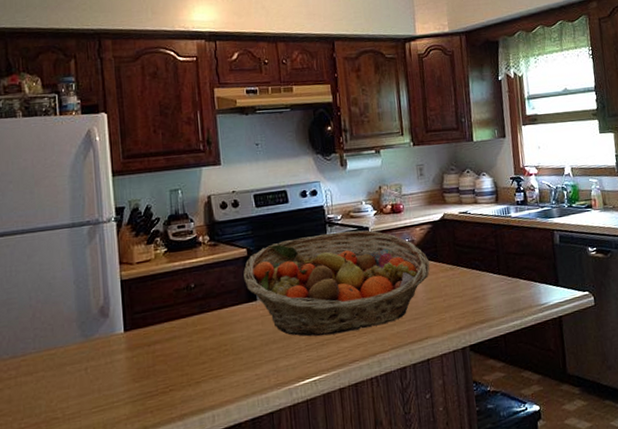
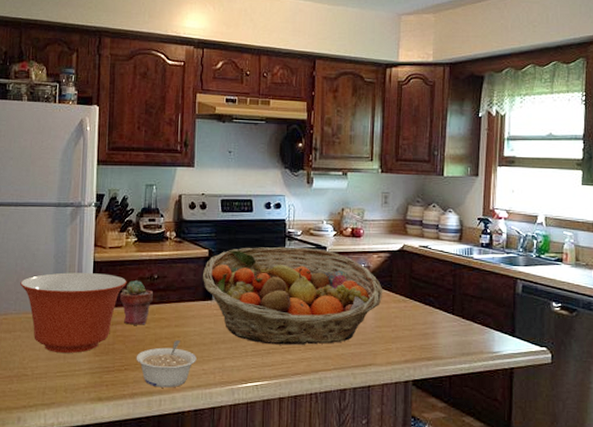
mixing bowl: none [37,291,161,387] -> present [20,272,127,354]
potted succulent: none [155,293,192,342] -> present [120,280,153,325]
legume: none [181,349,248,403] -> present [136,340,197,388]

